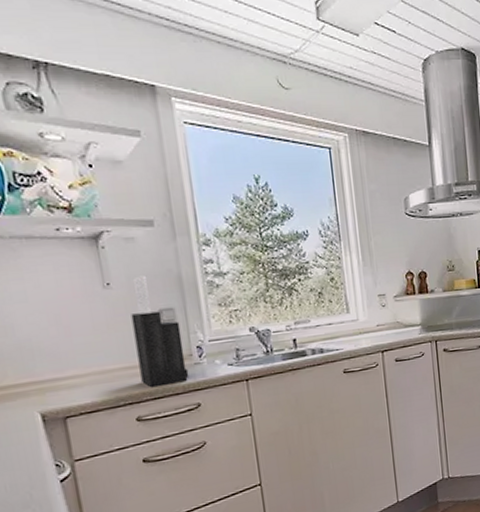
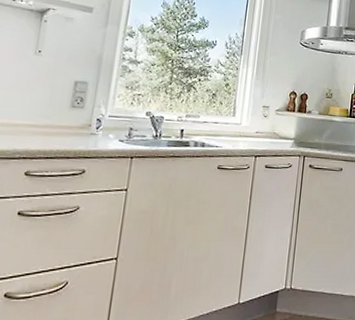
knife block: present [131,275,189,388] -> none [40,50,89,148]

